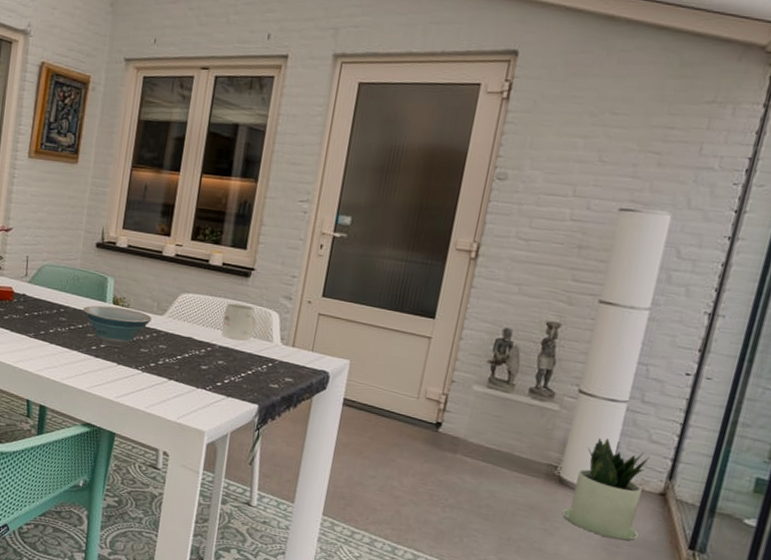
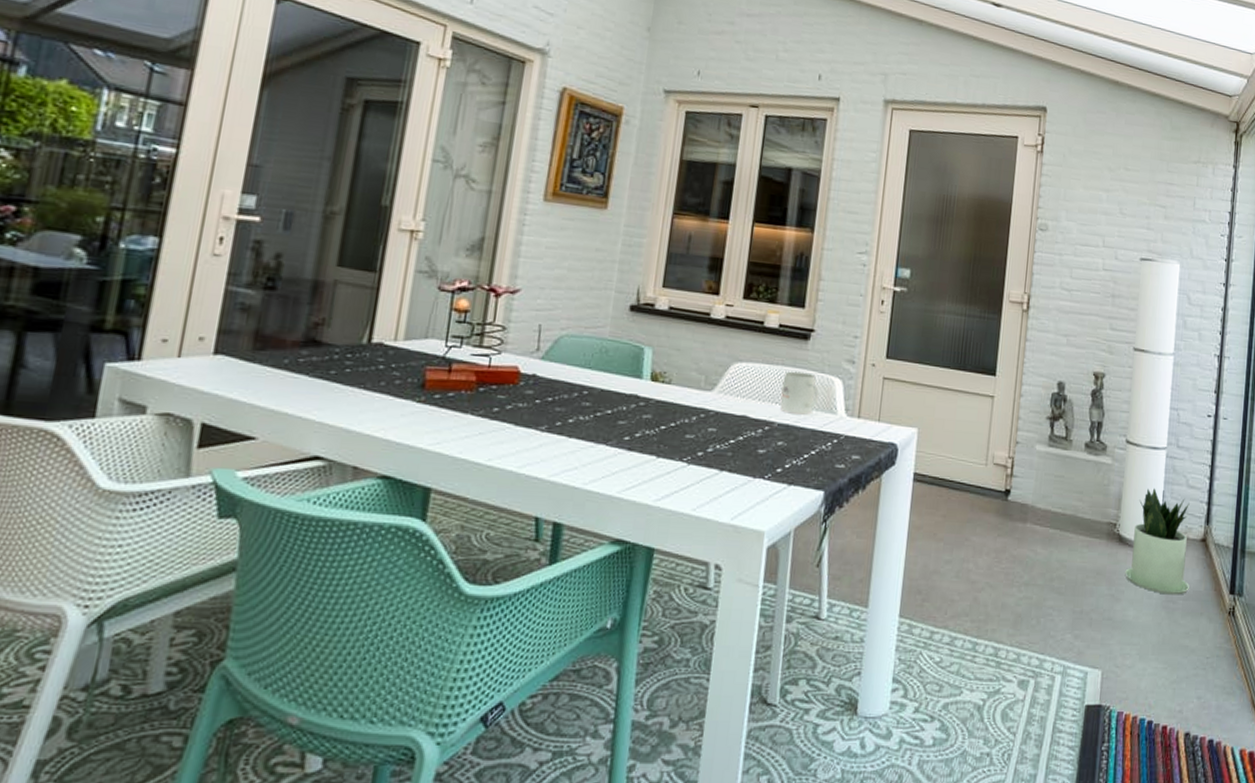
bowl: present [82,305,153,348] -> none [612,383,700,436]

